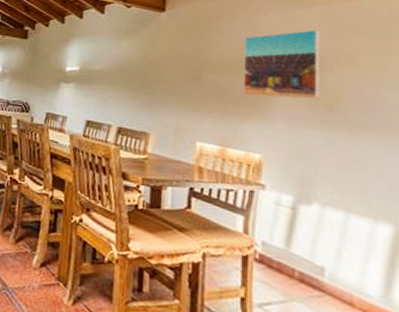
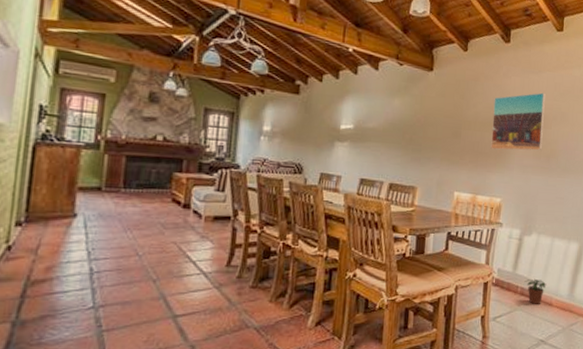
potted plant: none [304,263,342,301] -> present [524,278,547,304]

